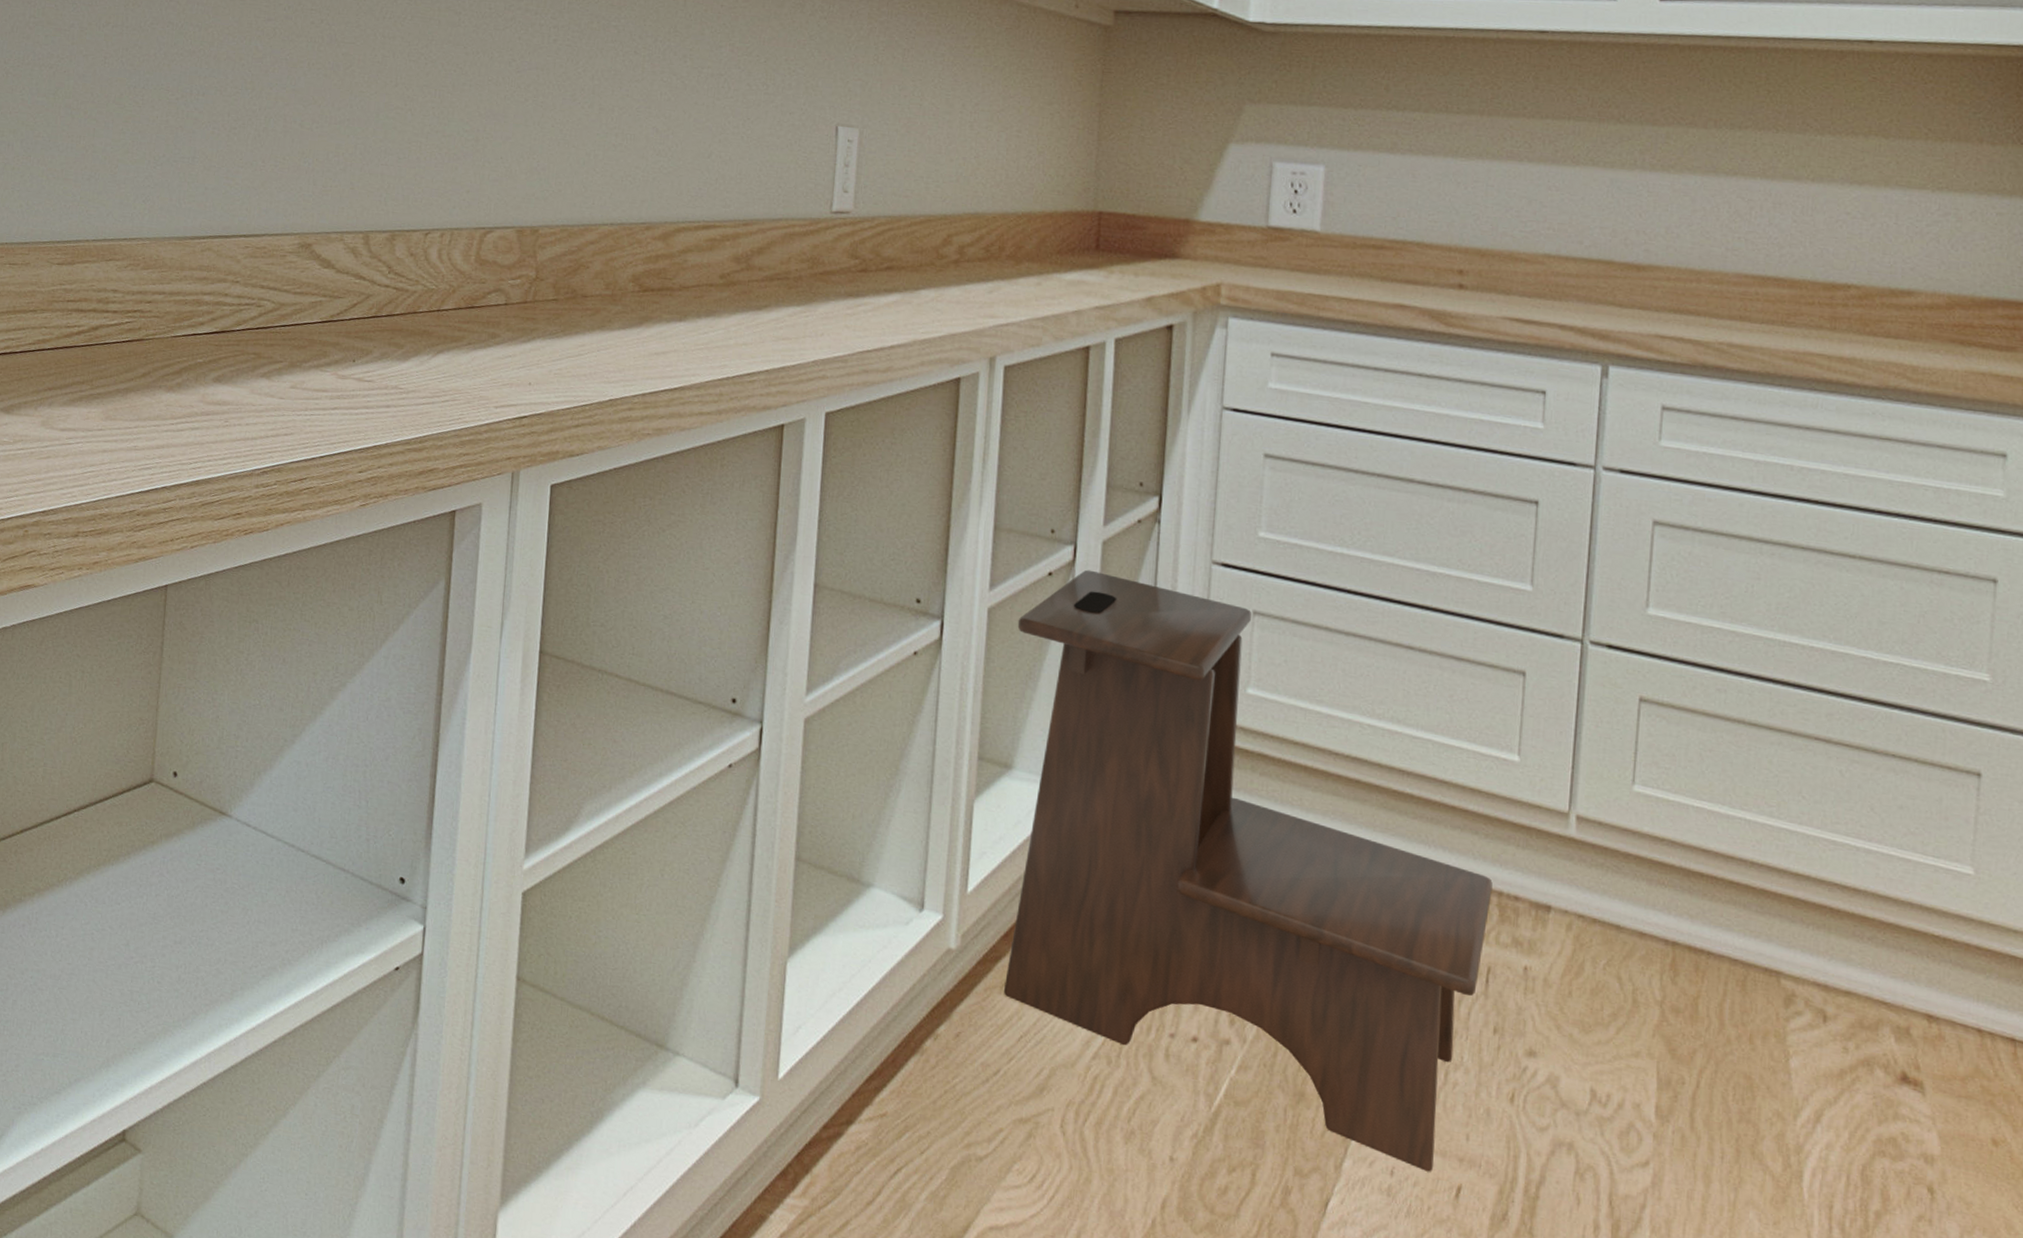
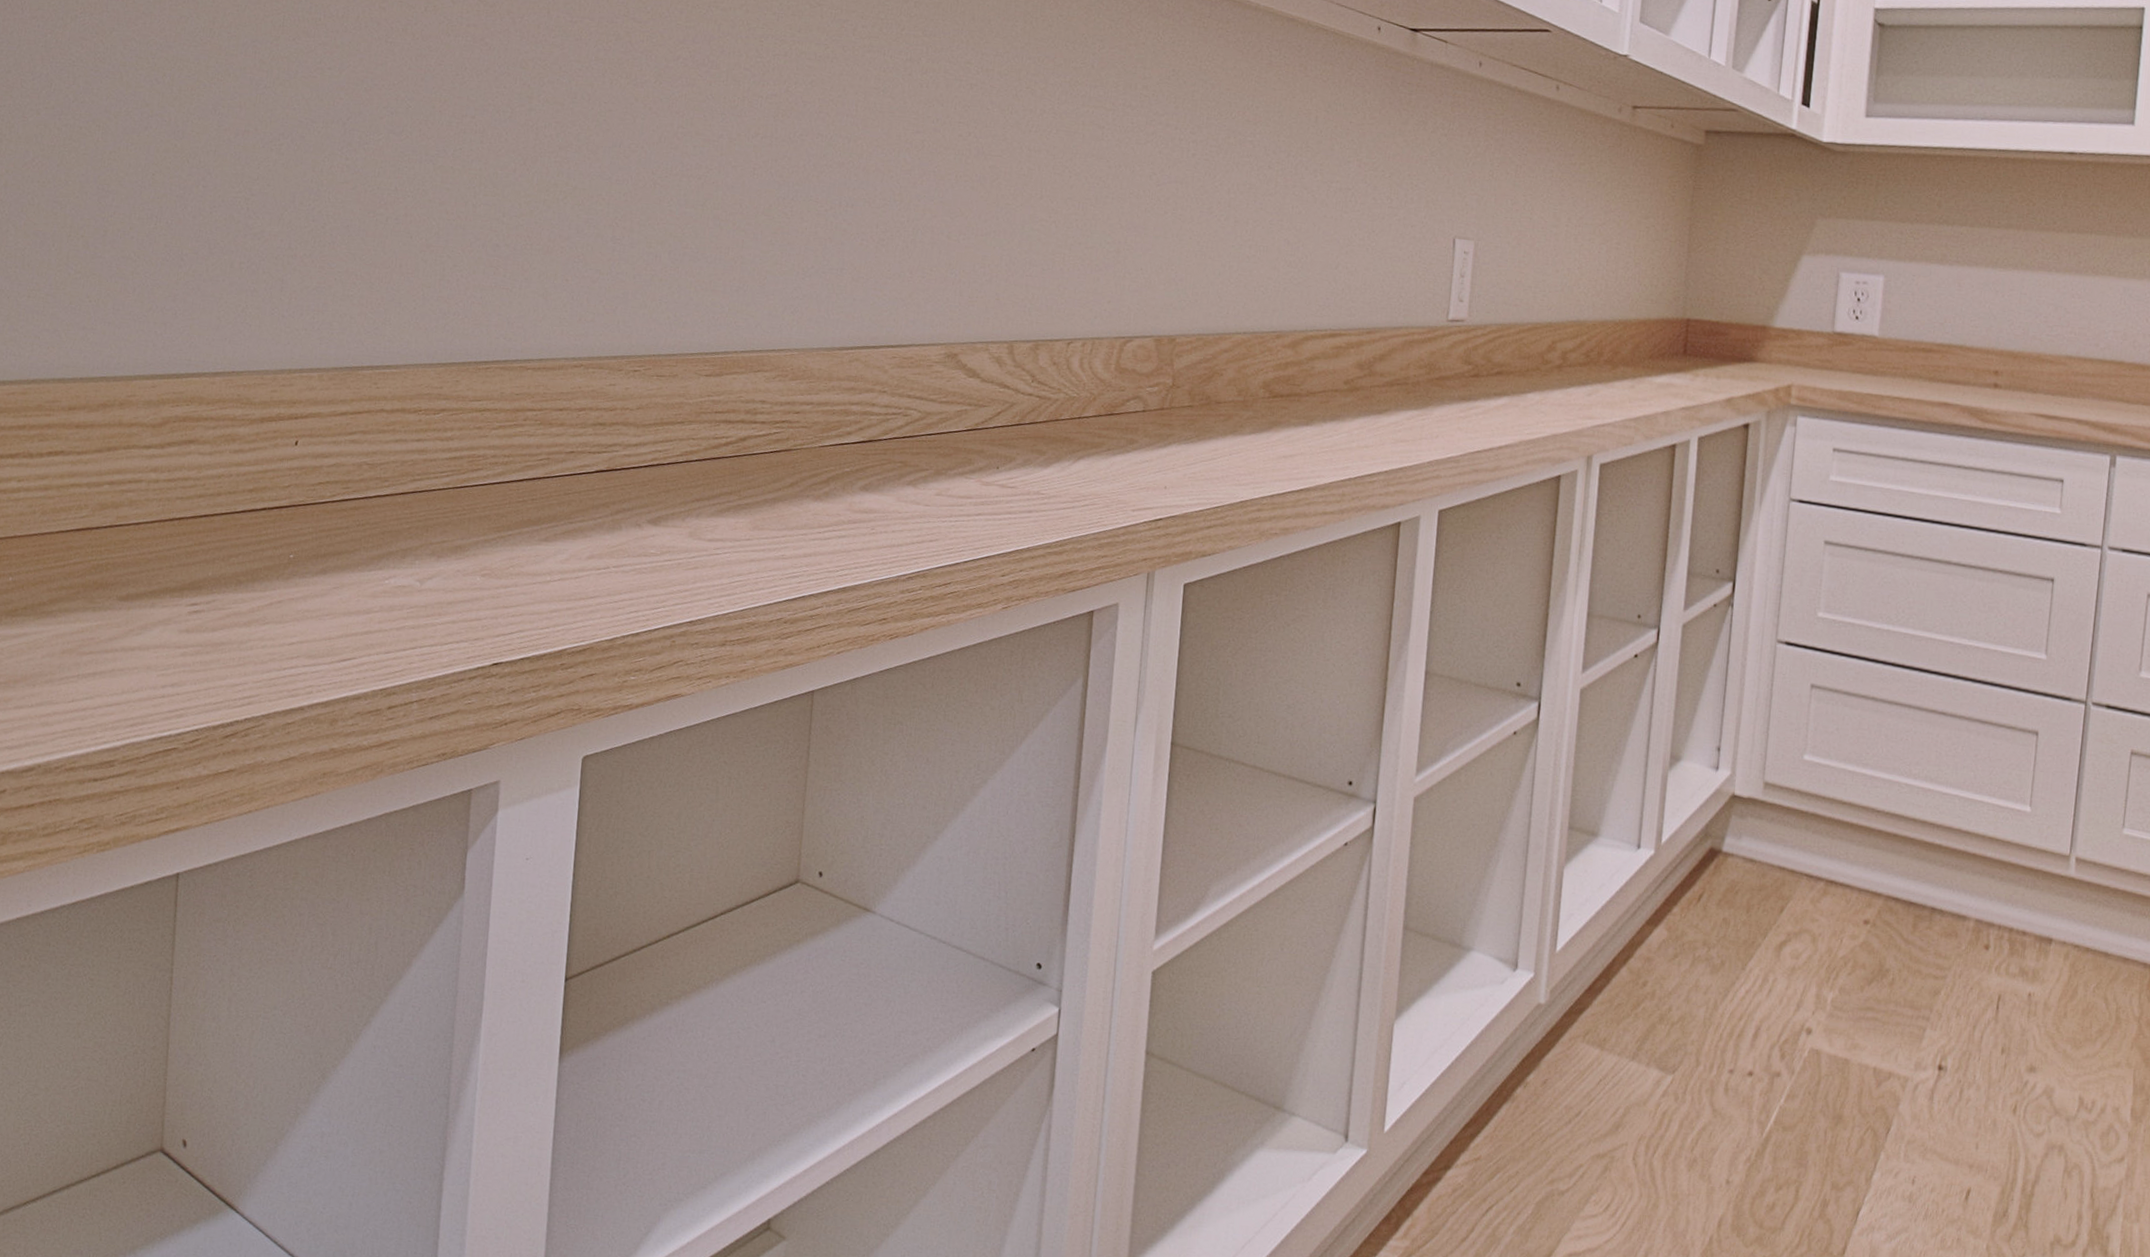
step stool: present [1003,569,1493,1172] -> none [1585,651,2005,1179]

